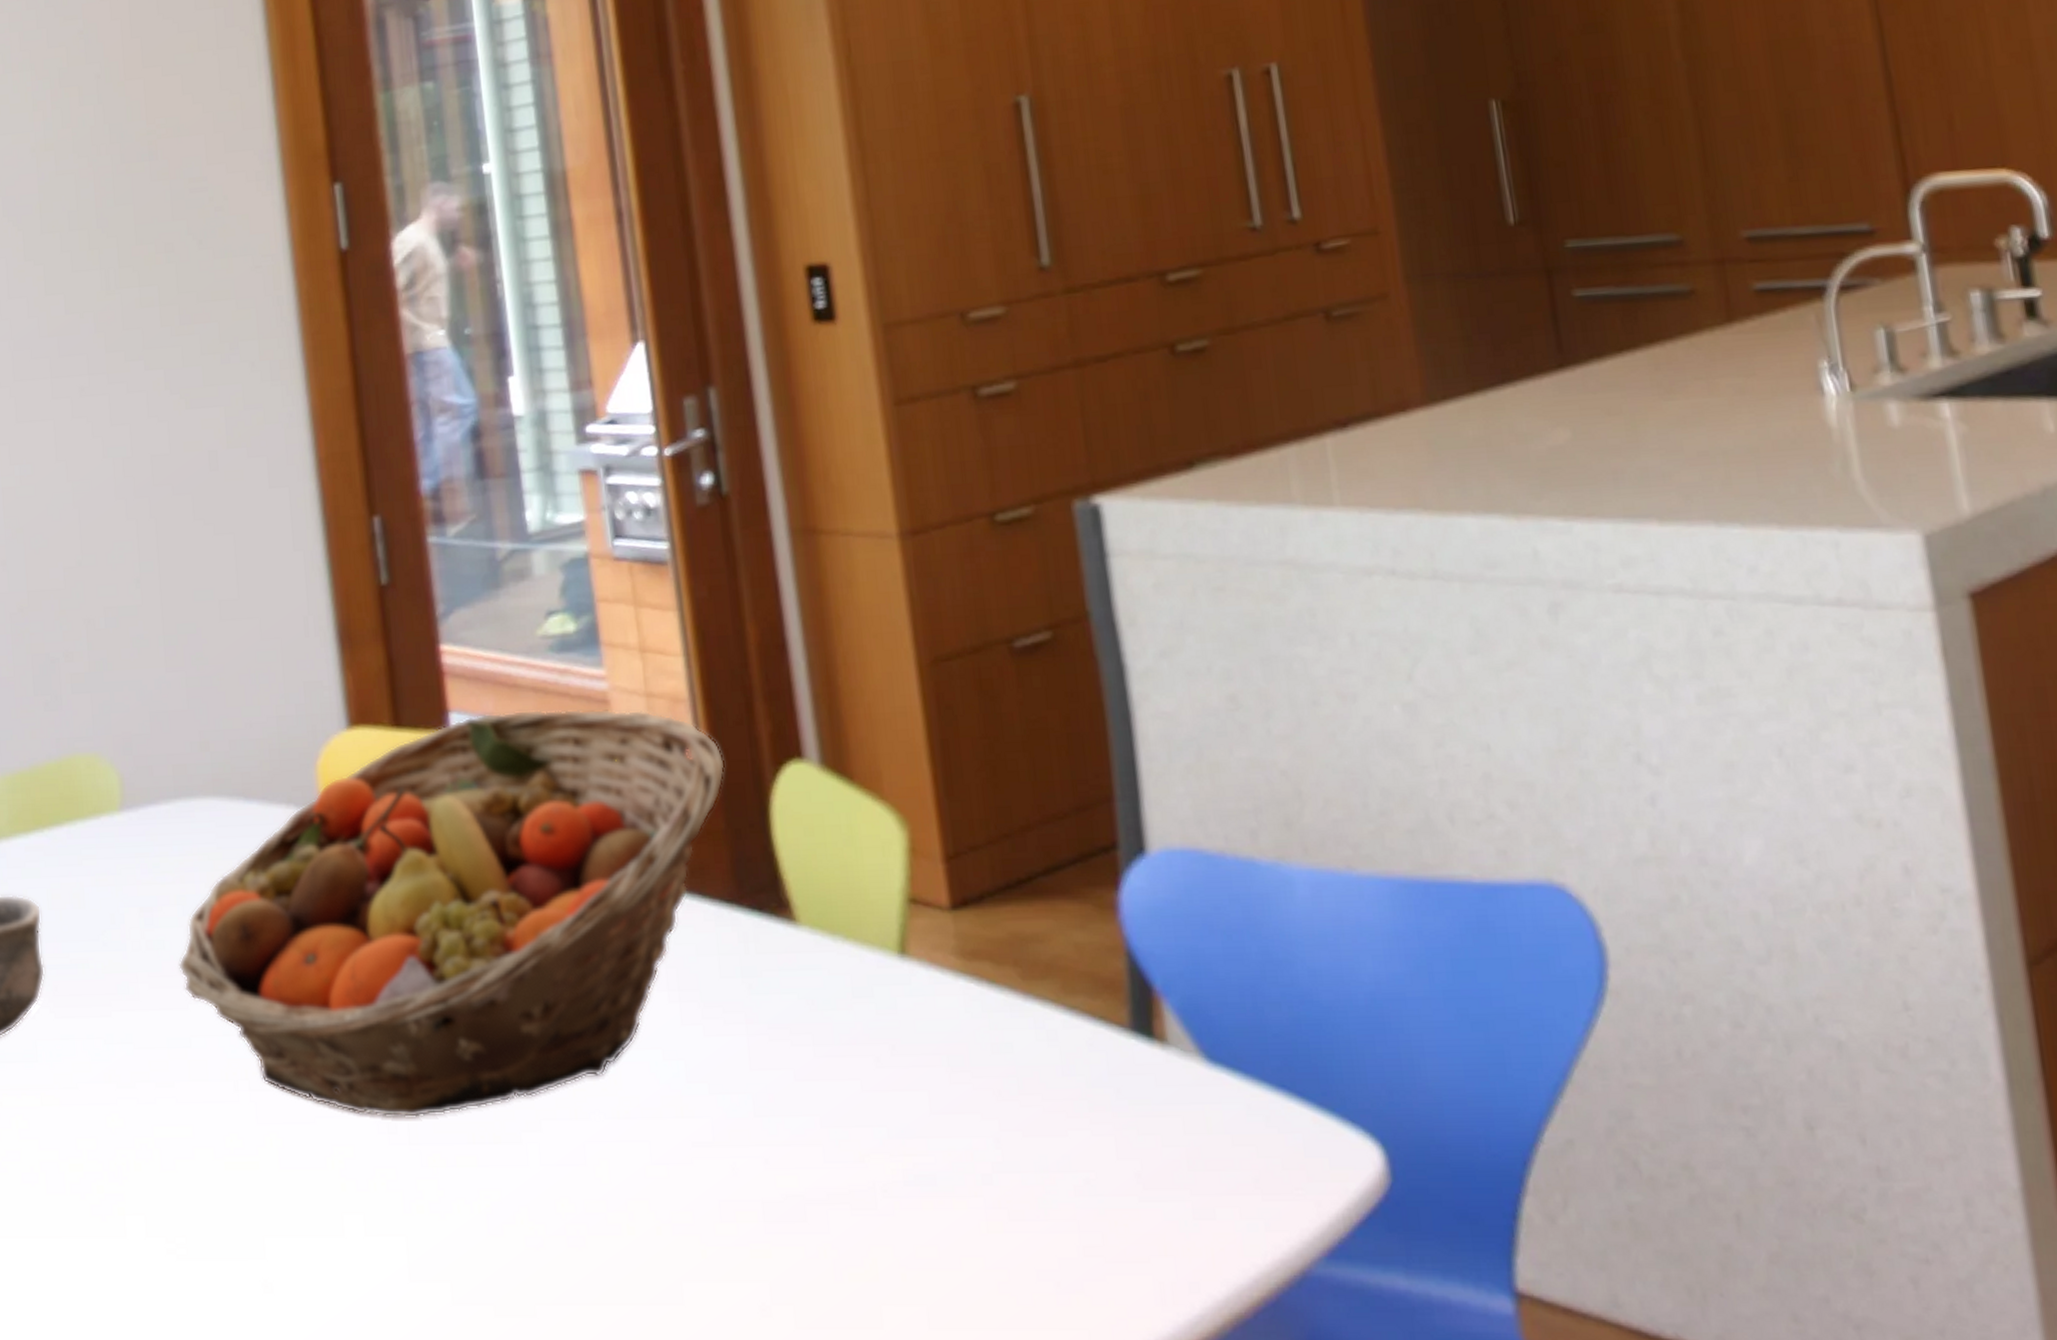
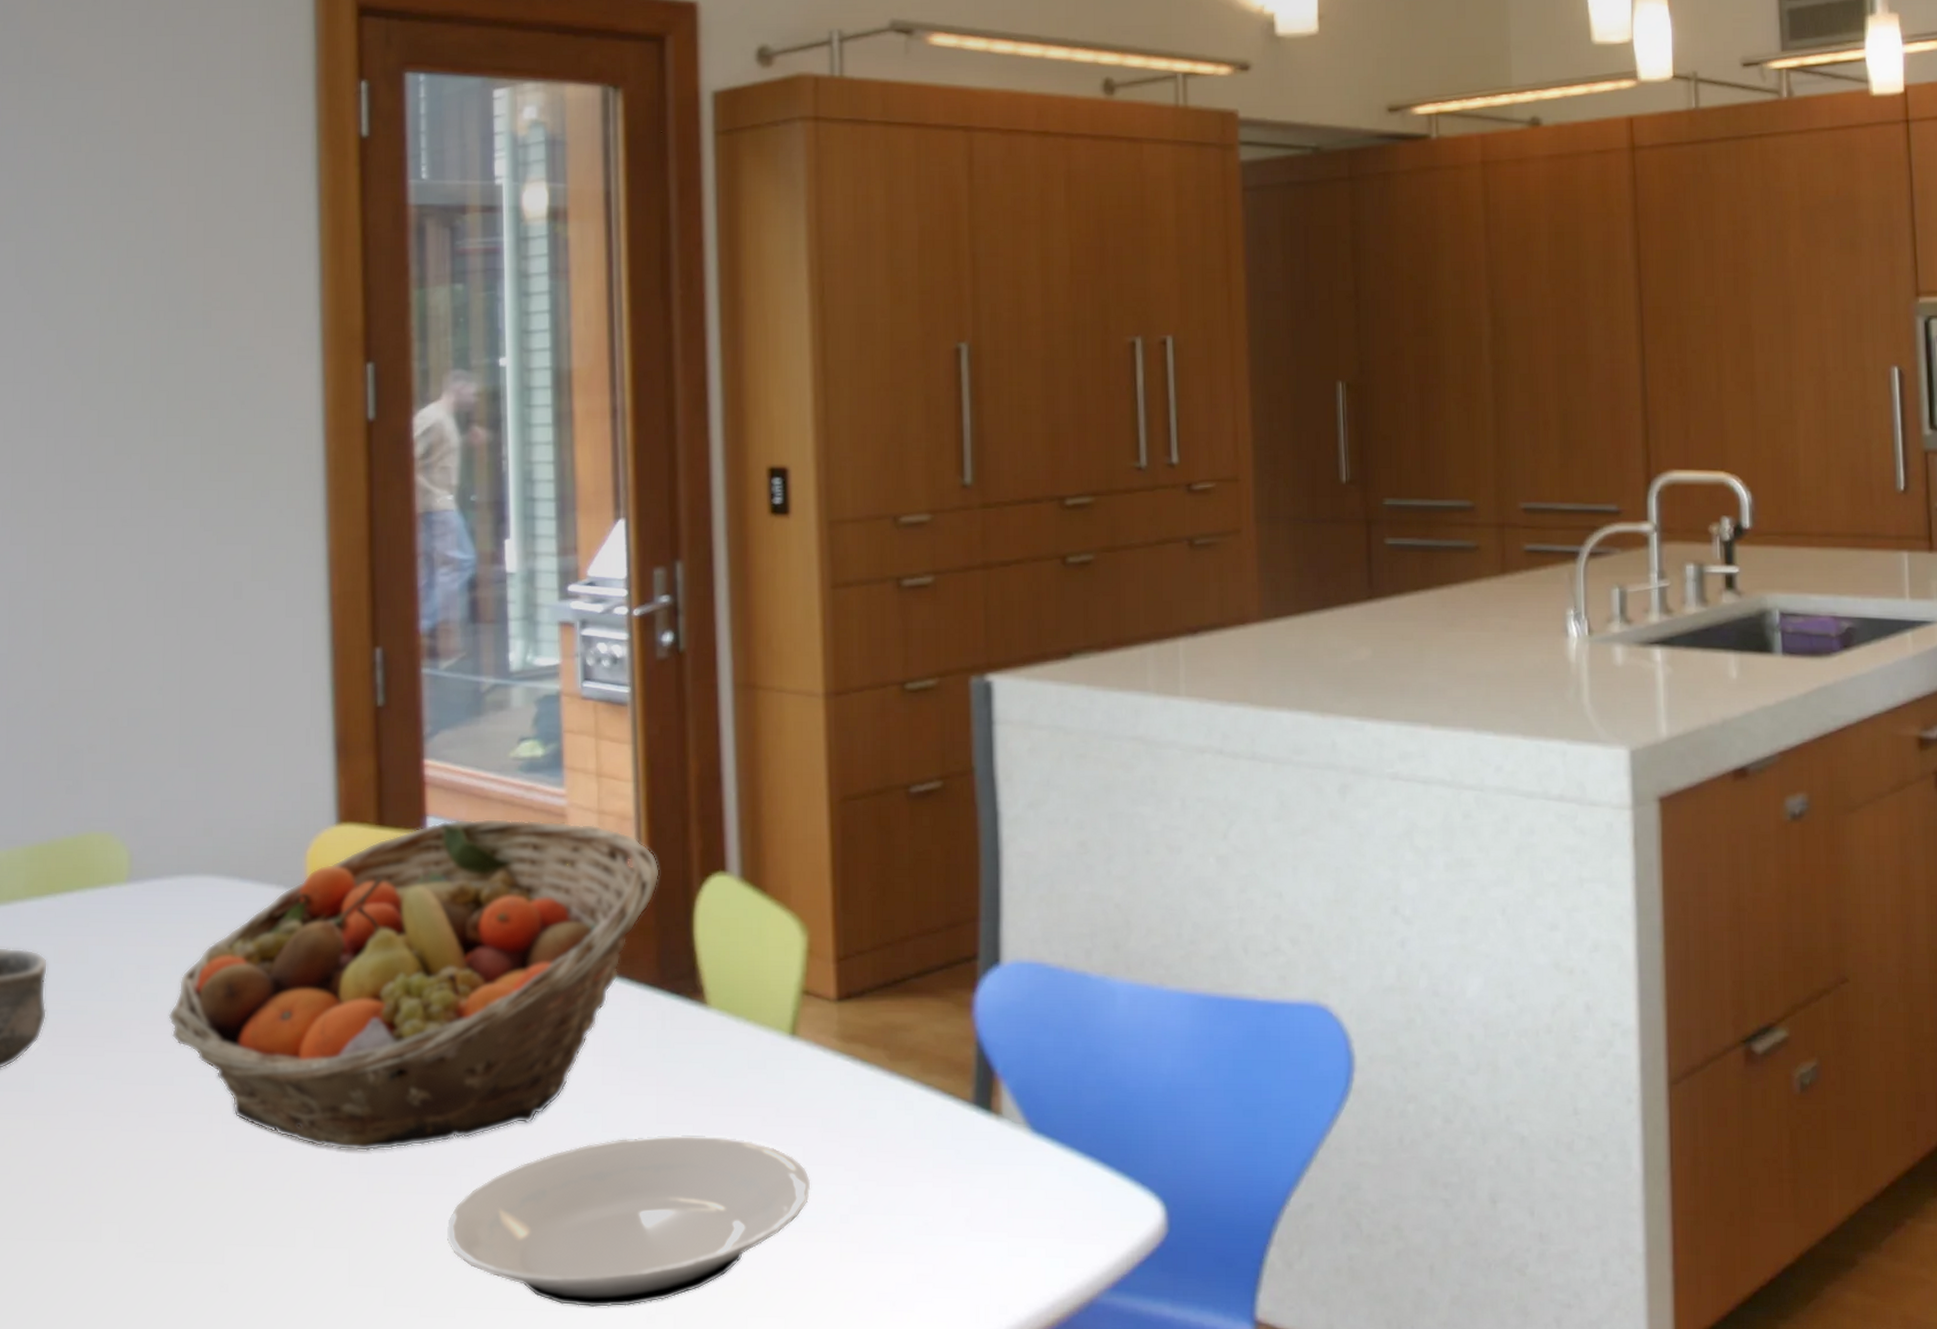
plate: none [516,1081,943,1298] -> present [446,1134,811,1307]

